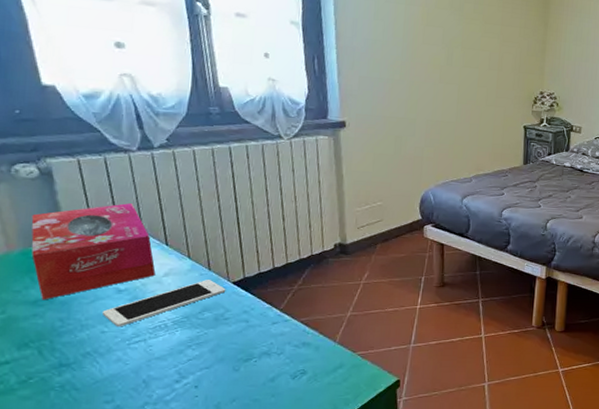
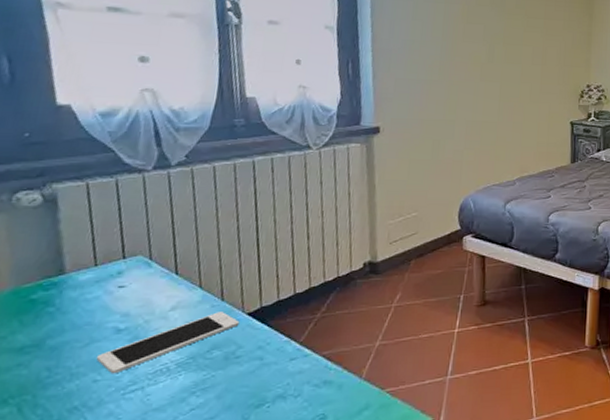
tissue box: present [31,203,156,300] -> none [23,229,162,347]

